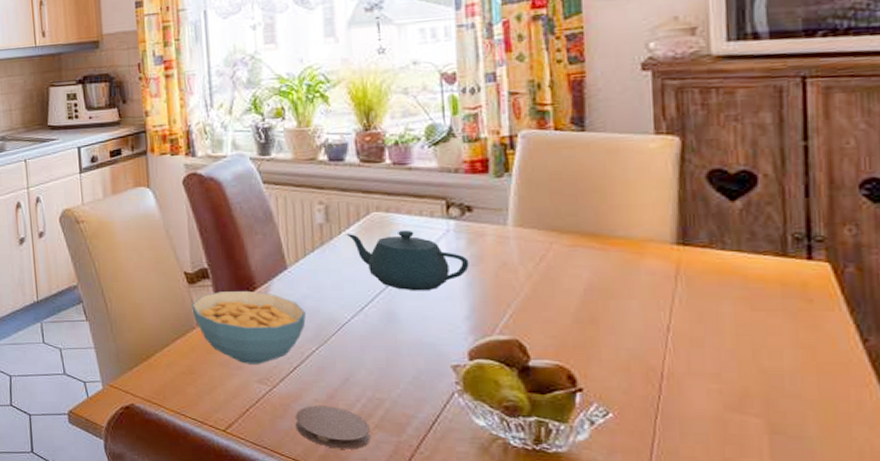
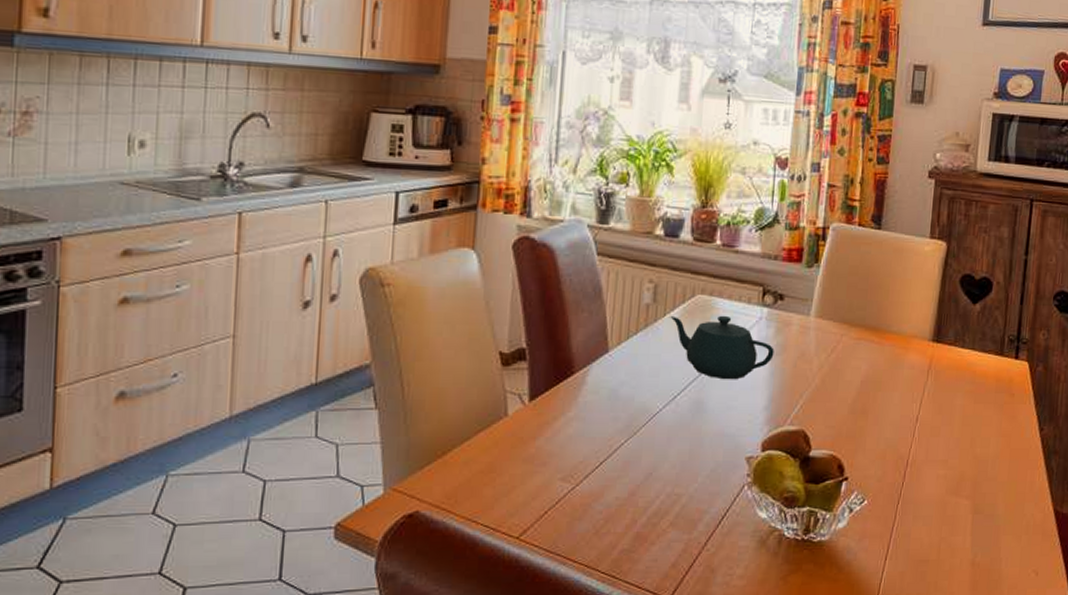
cereal bowl: present [191,290,306,364] -> none [502,375,620,460]
coaster: present [295,405,371,449] -> none [593,504,665,551]

